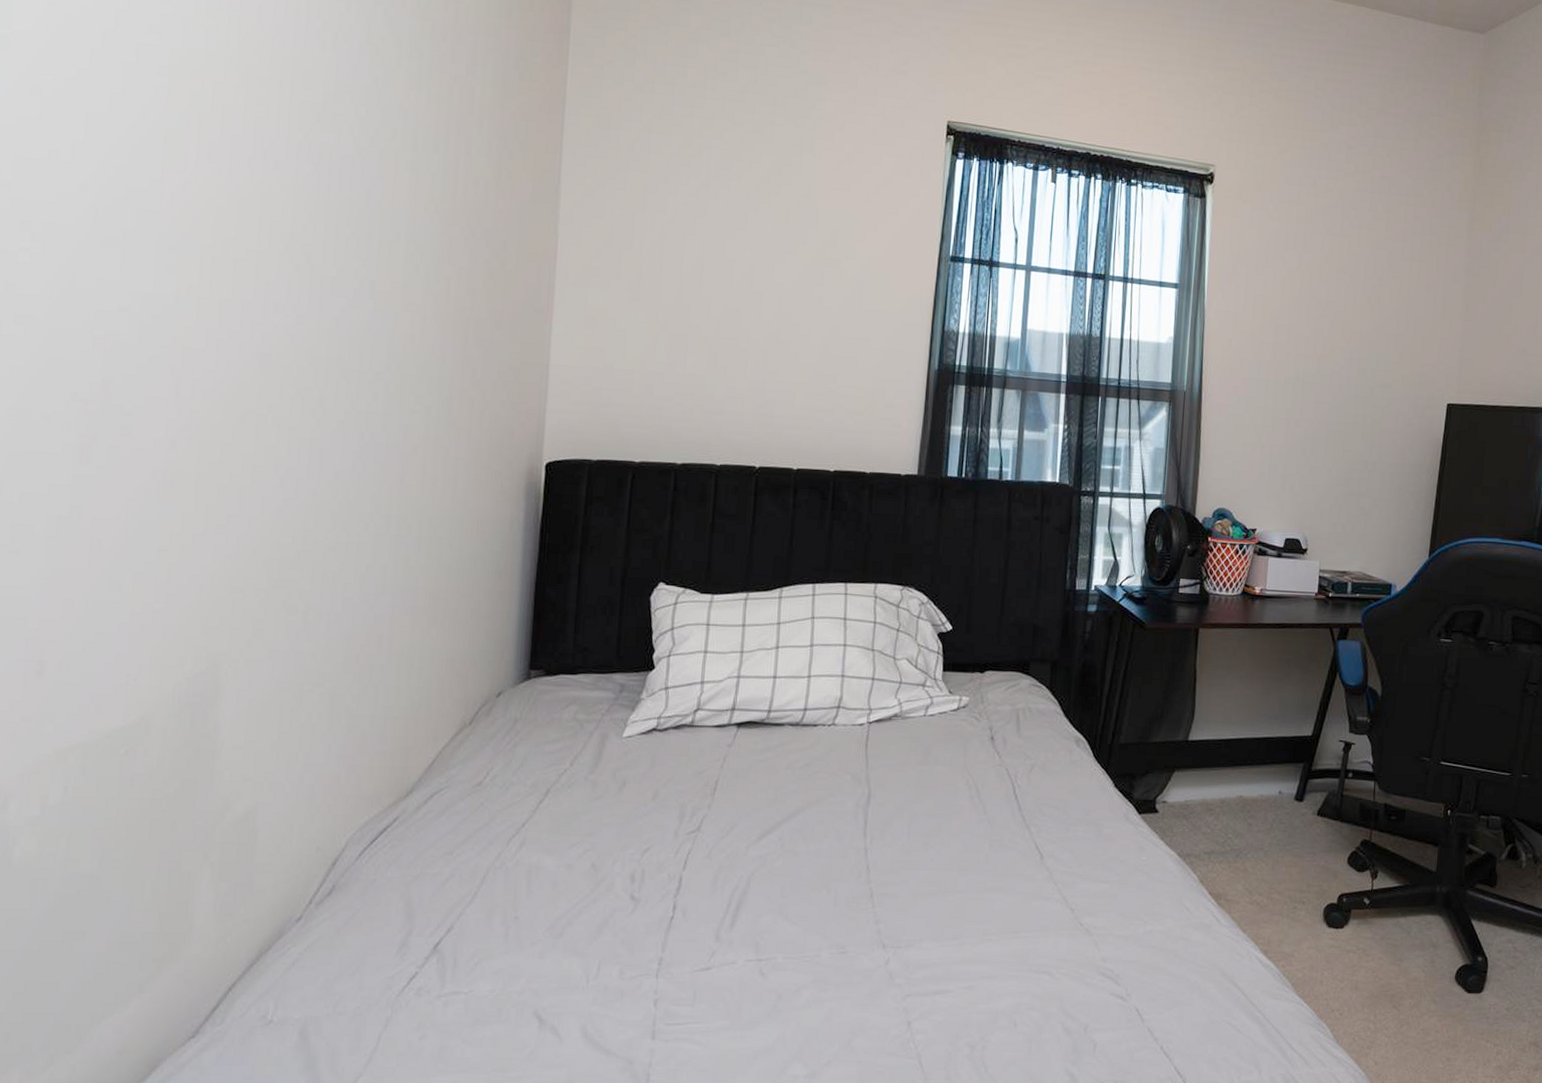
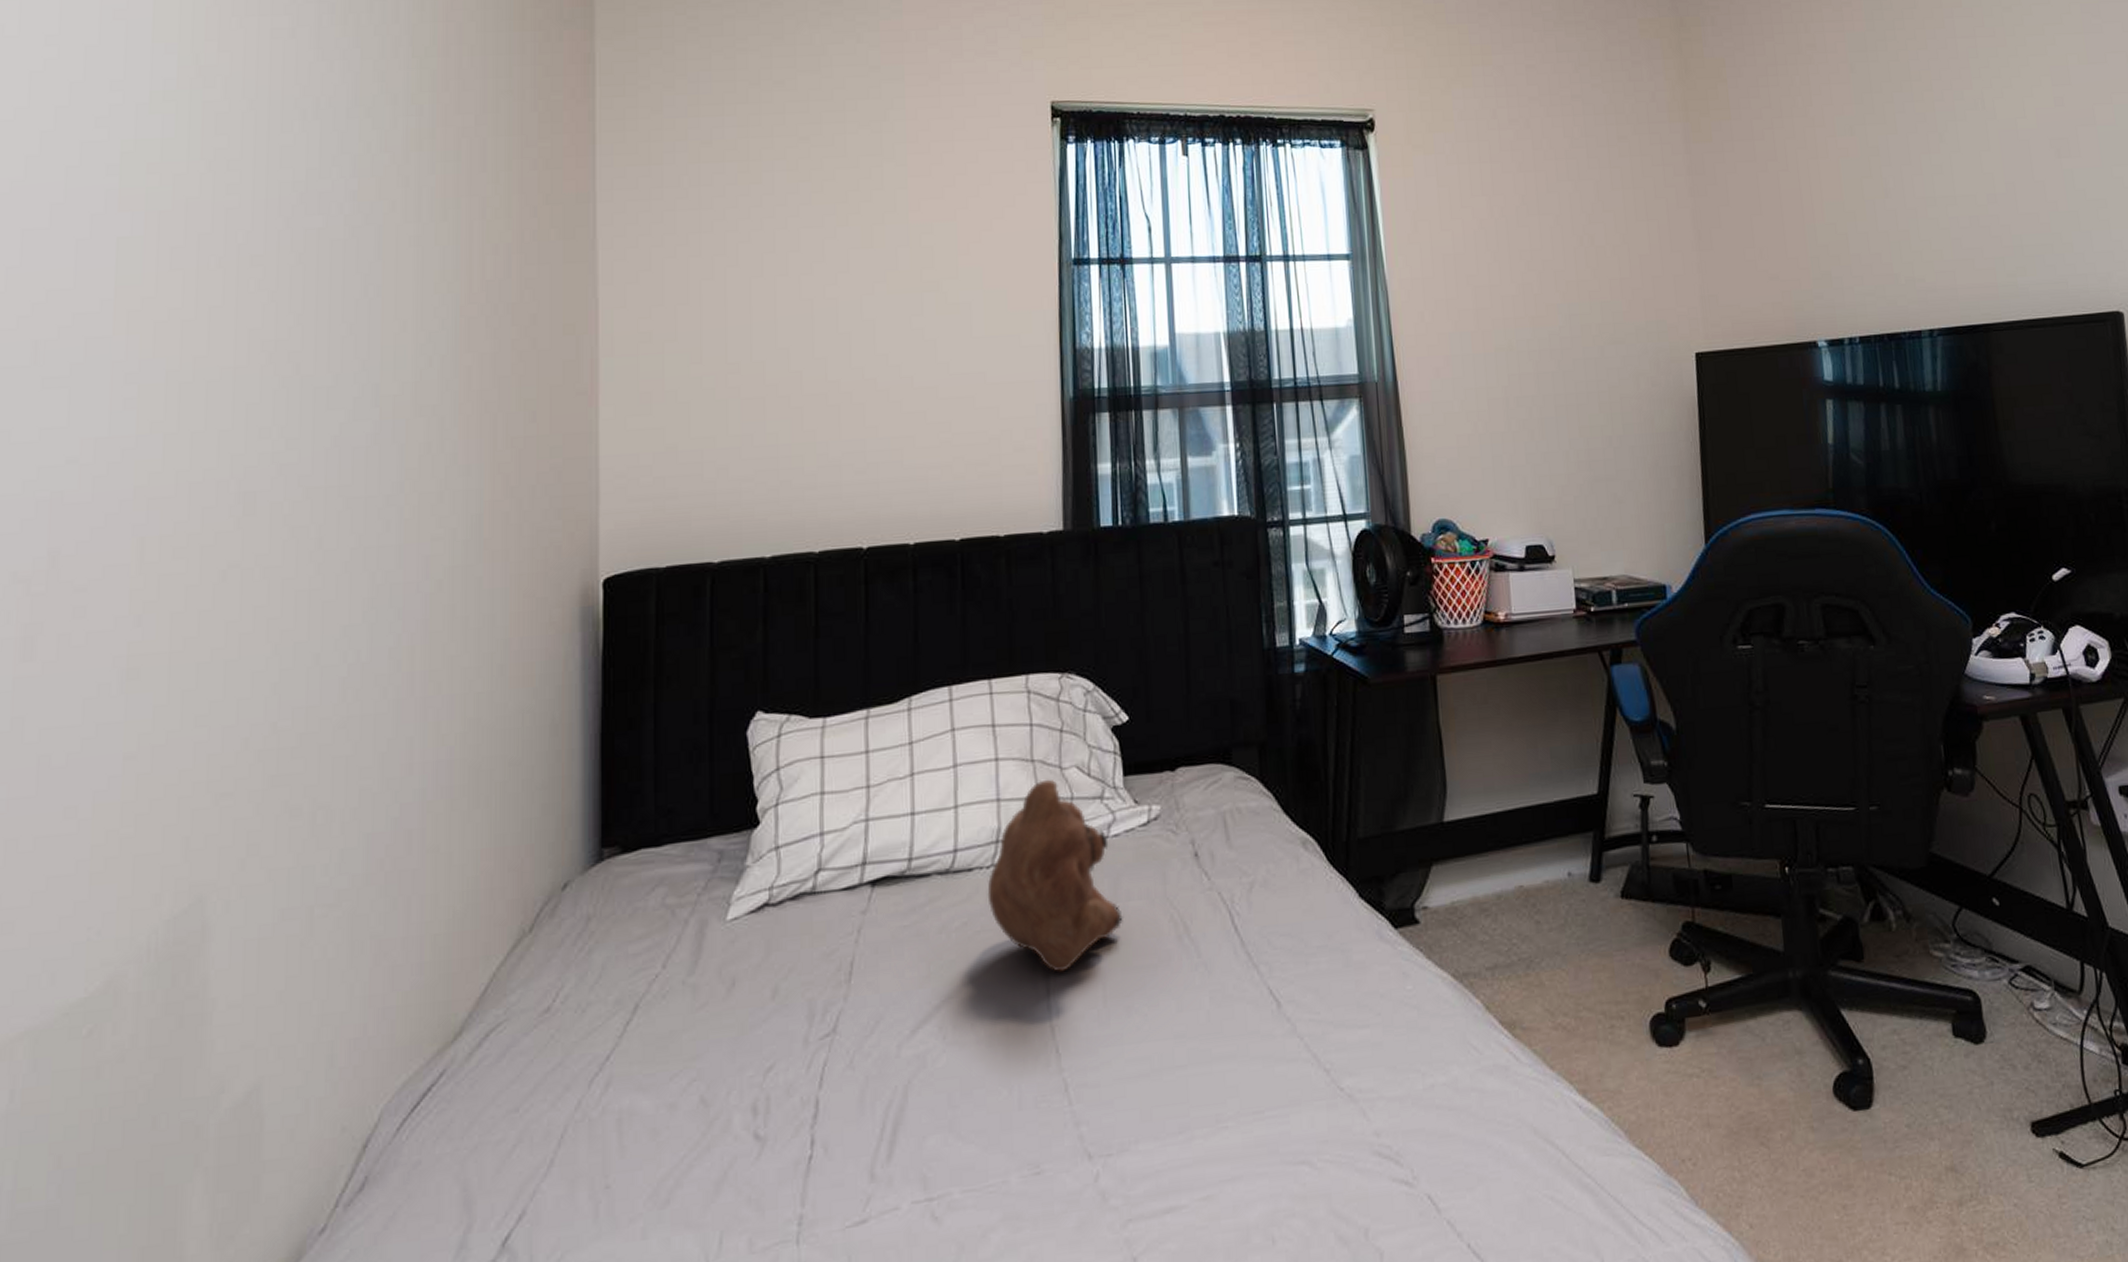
teddy bear: none [826,665,931,811] -> present [987,779,1124,973]

